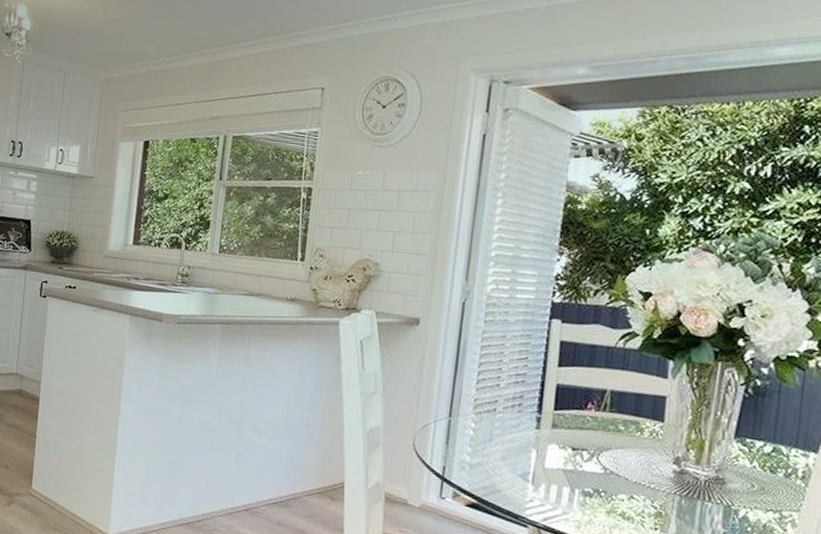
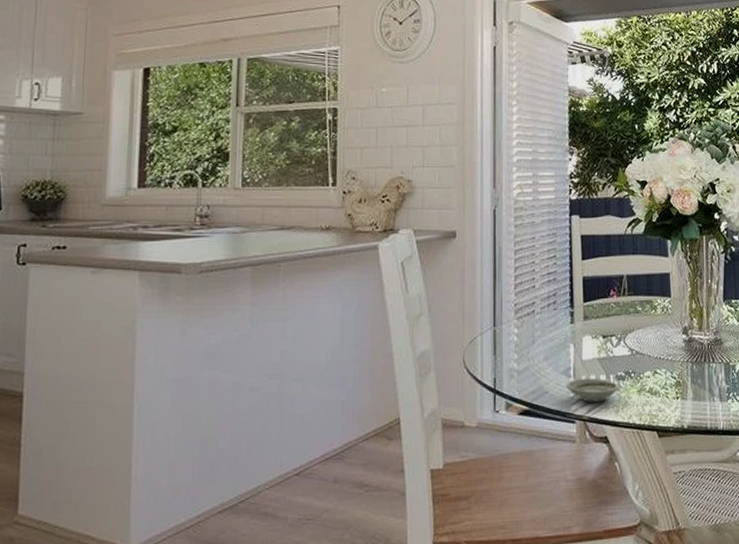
saucer: none [521,484,585,514] -> present [565,378,619,402]

